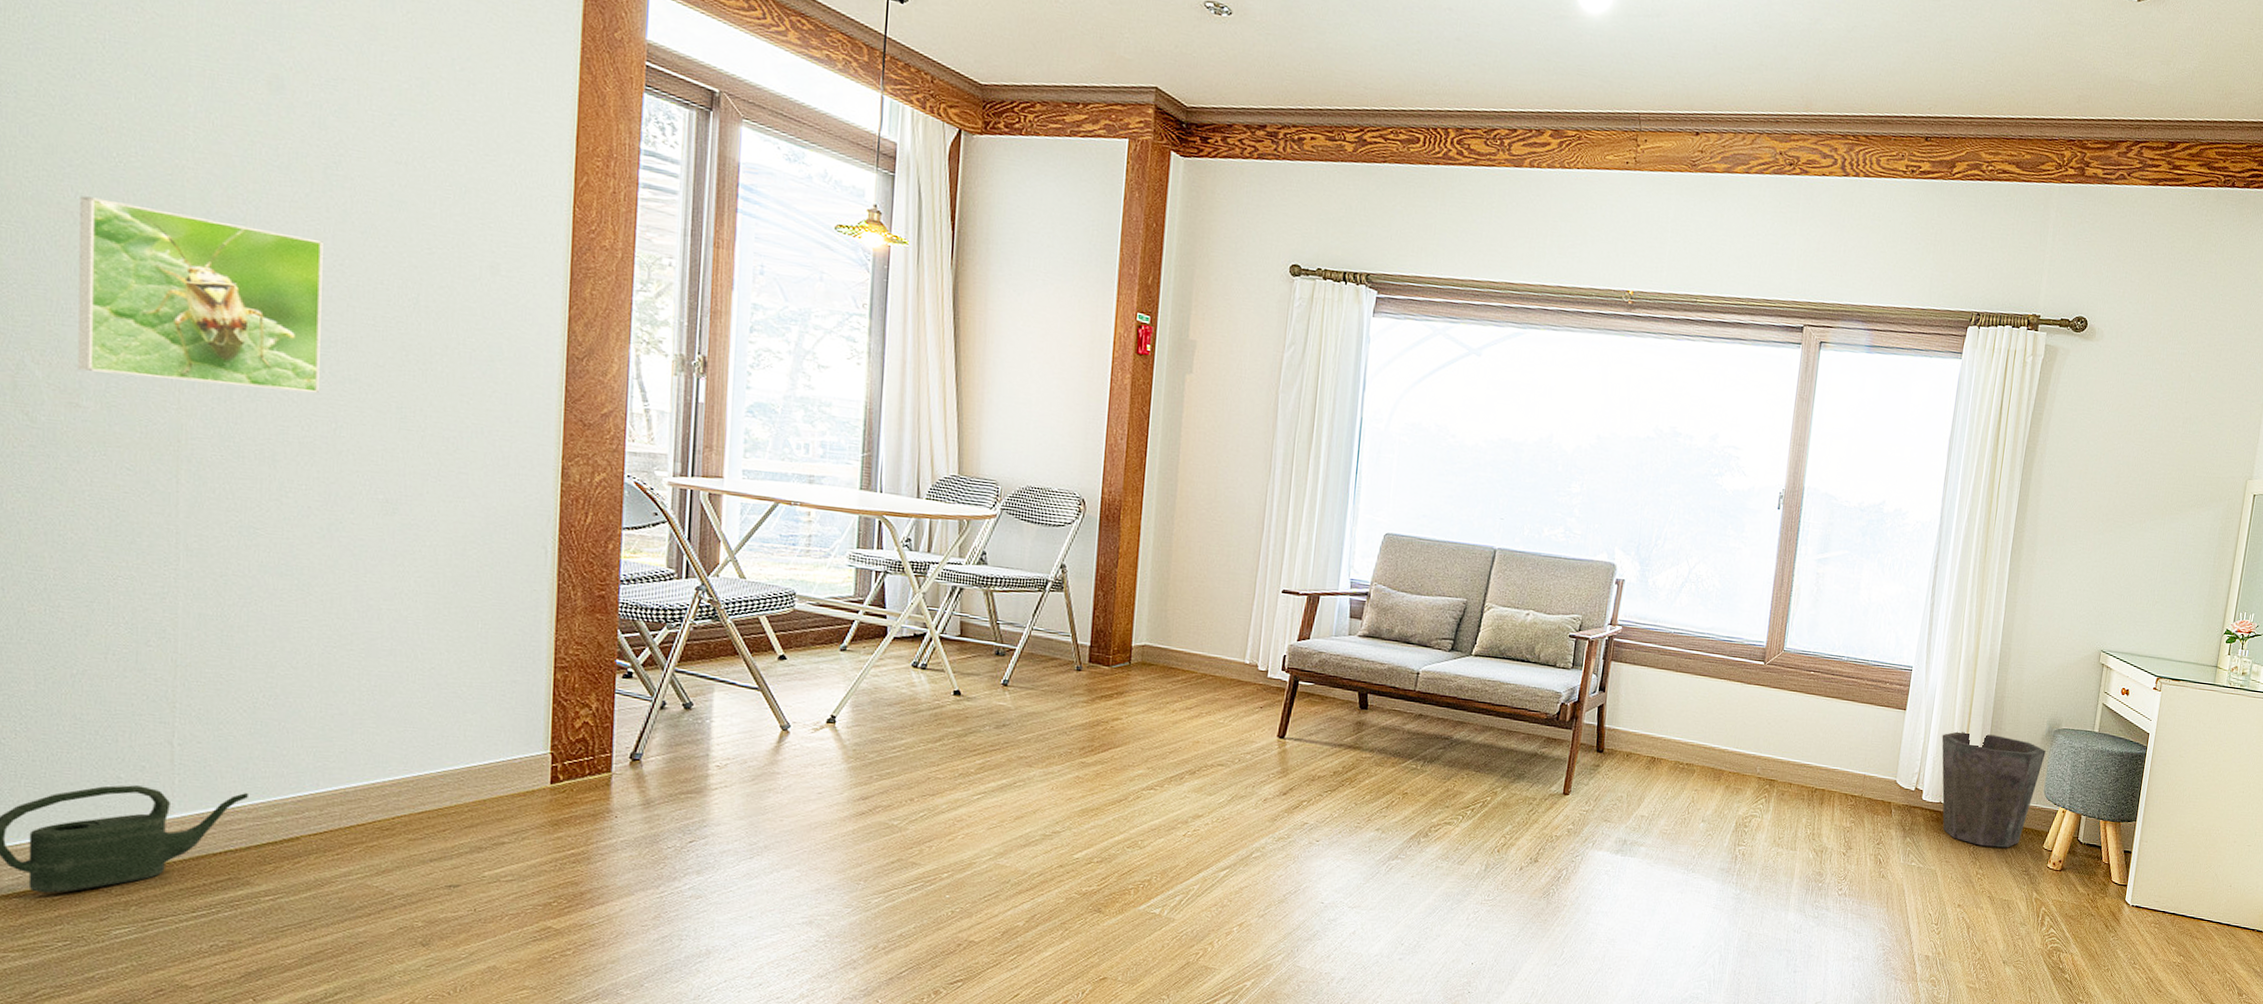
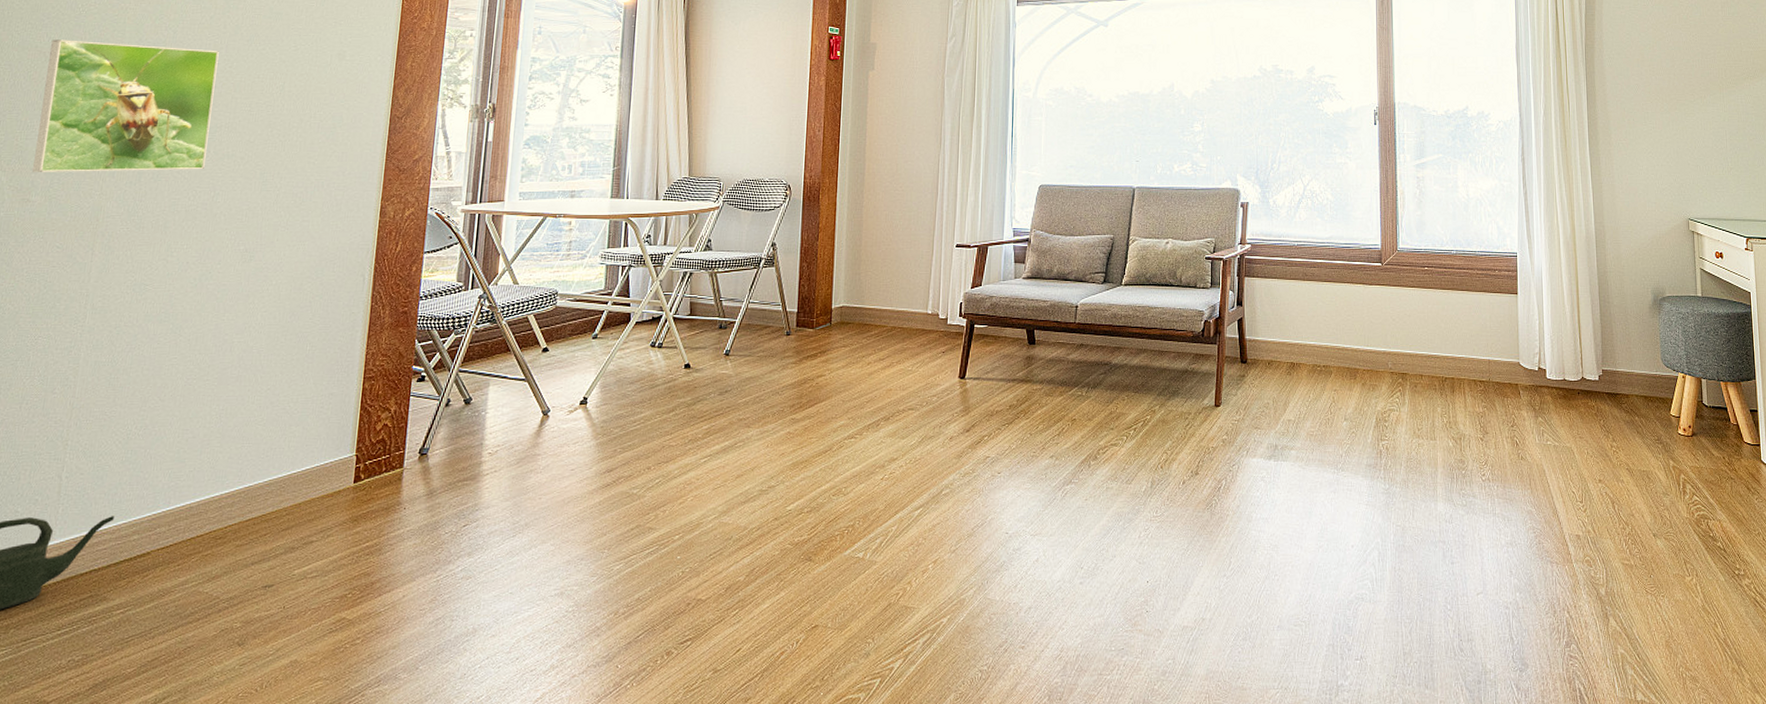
waste bin: present [1941,731,2046,848] -> none [1555,309,1656,419]

